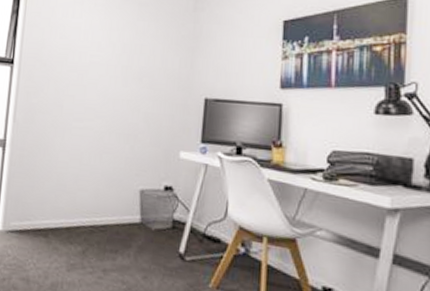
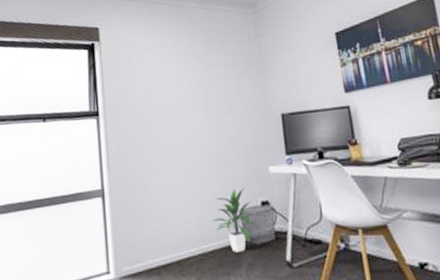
indoor plant: none [109,167,157,233] -> present [211,187,257,252]

